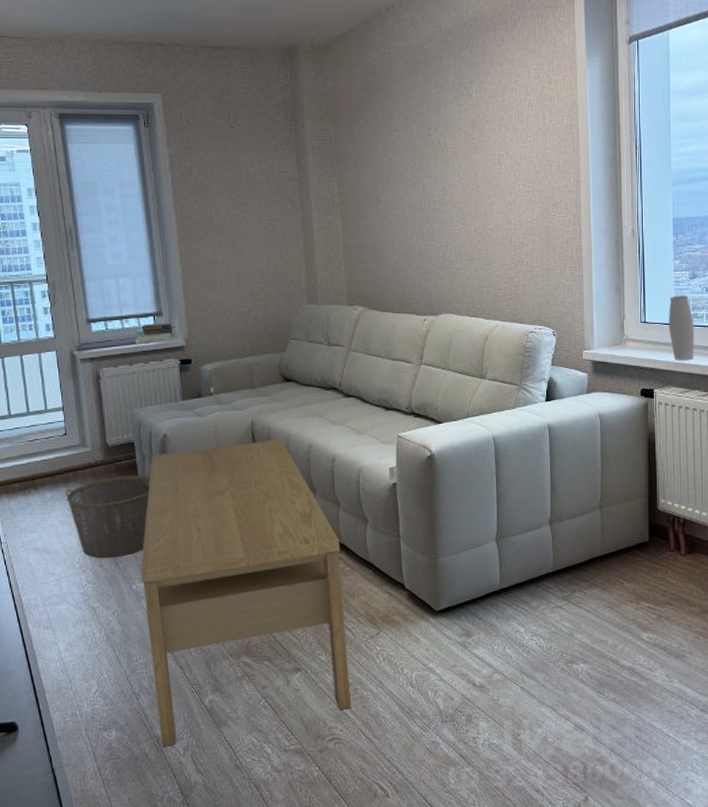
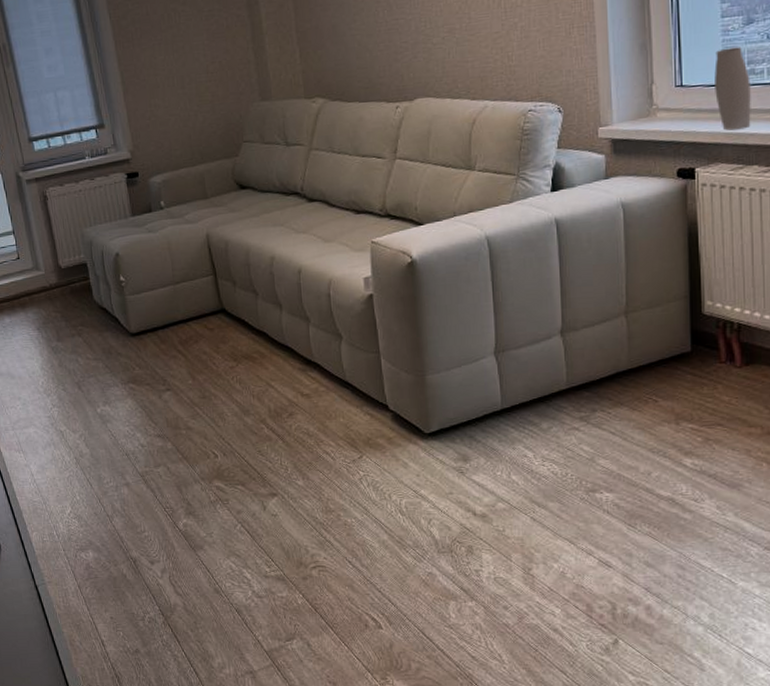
basket: present [65,475,151,558] -> none [23,297,107,382]
books: present [135,322,177,344] -> none [78,134,121,160]
coffee table: present [140,438,352,747] -> none [103,251,335,569]

